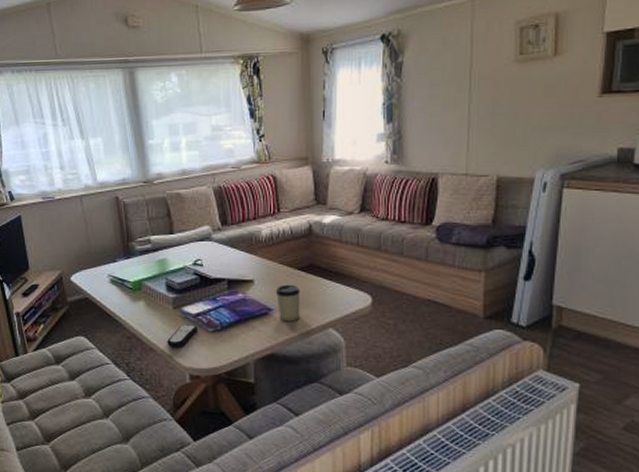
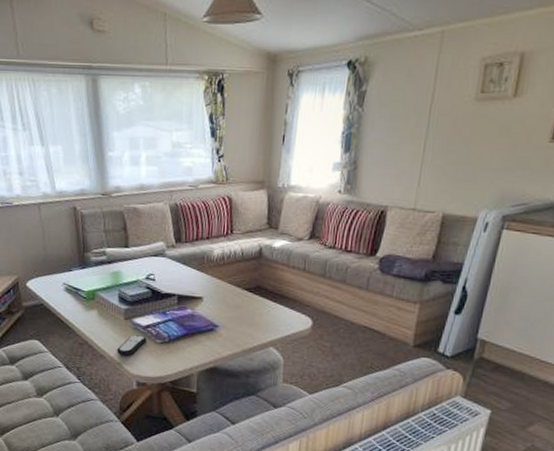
cup: present [275,284,300,322] -> none [222,303,246,339]

